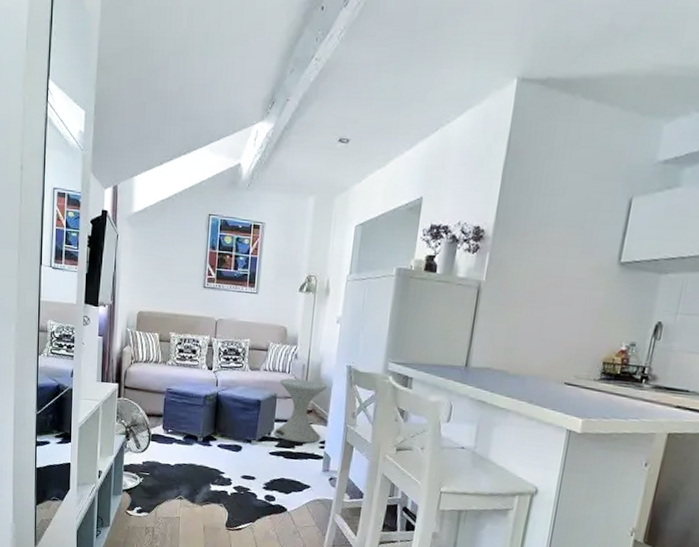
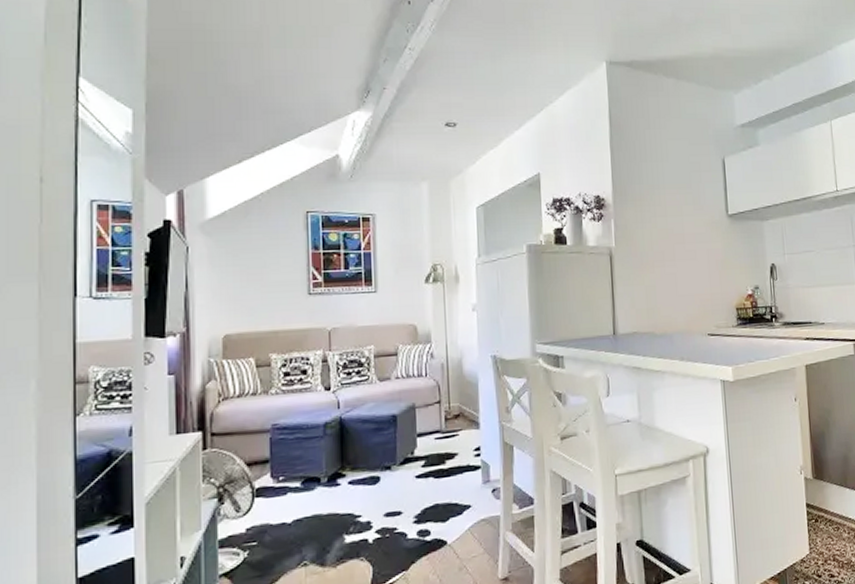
side table: present [274,378,327,443] -> none [416,379,474,457]

